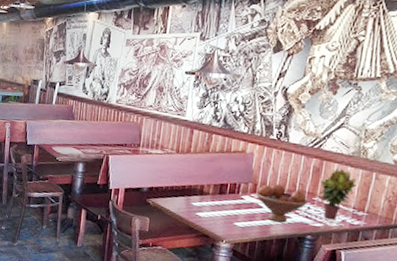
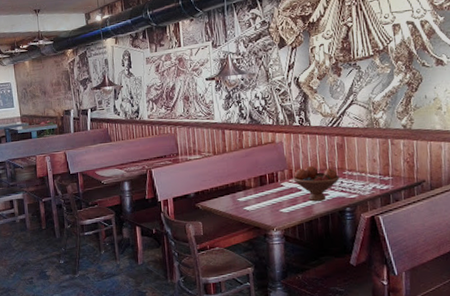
potted plant: present [318,169,357,220] -> none [346,141,377,190]

